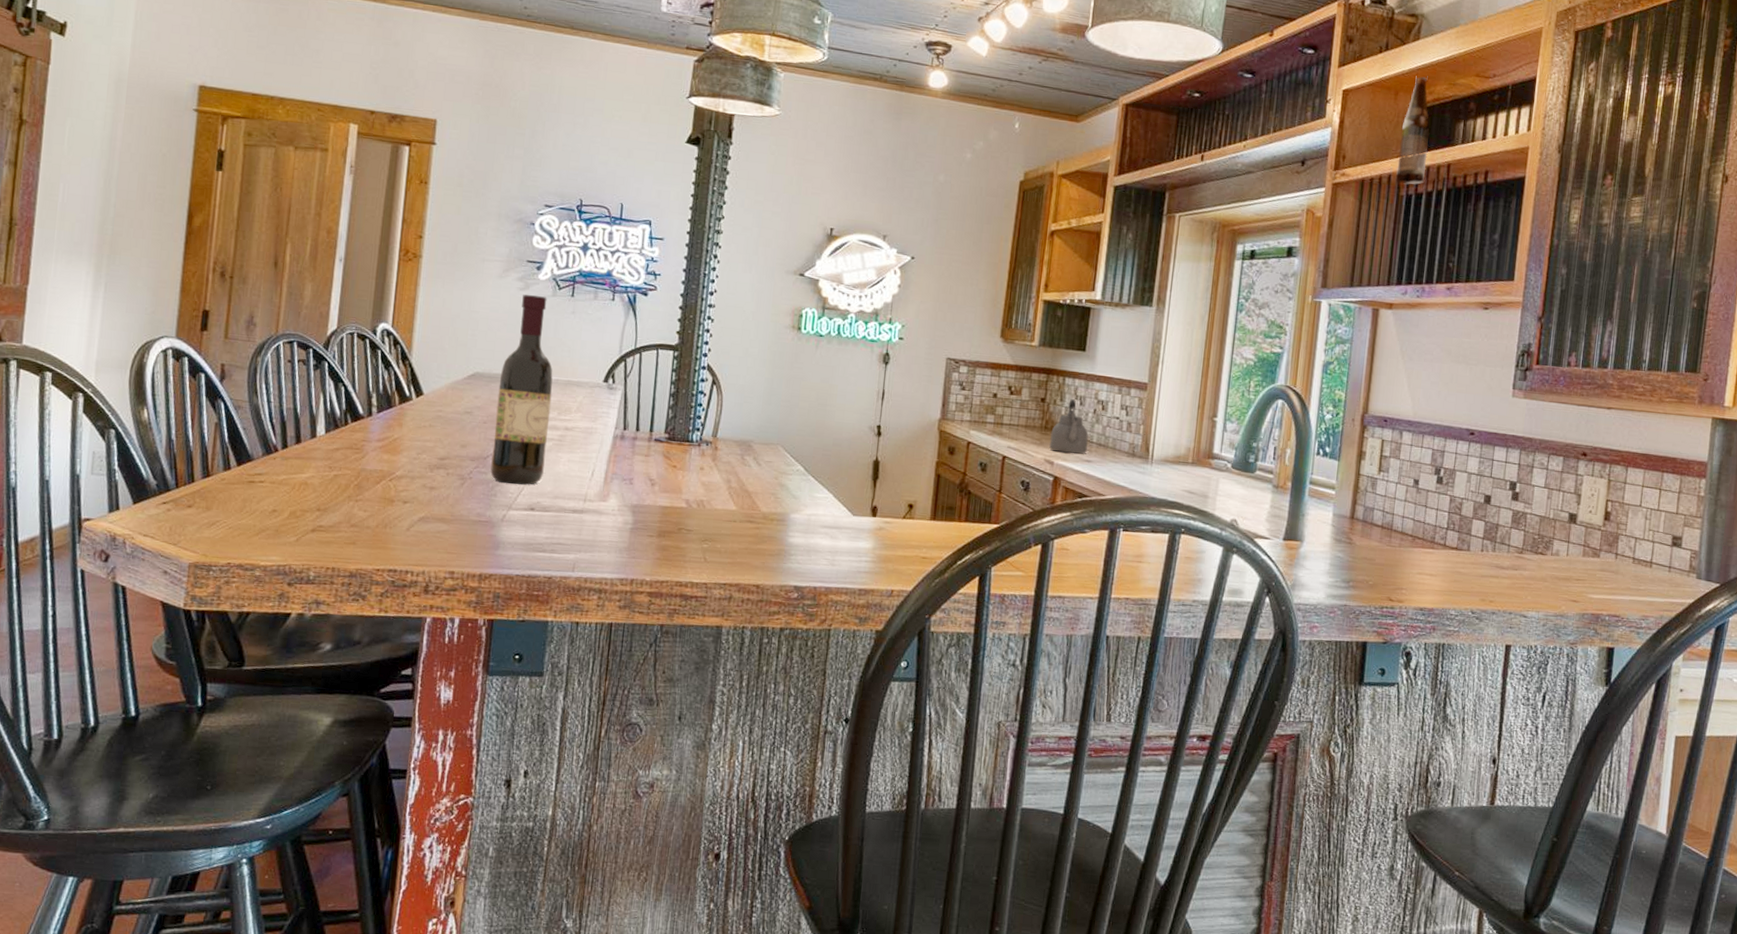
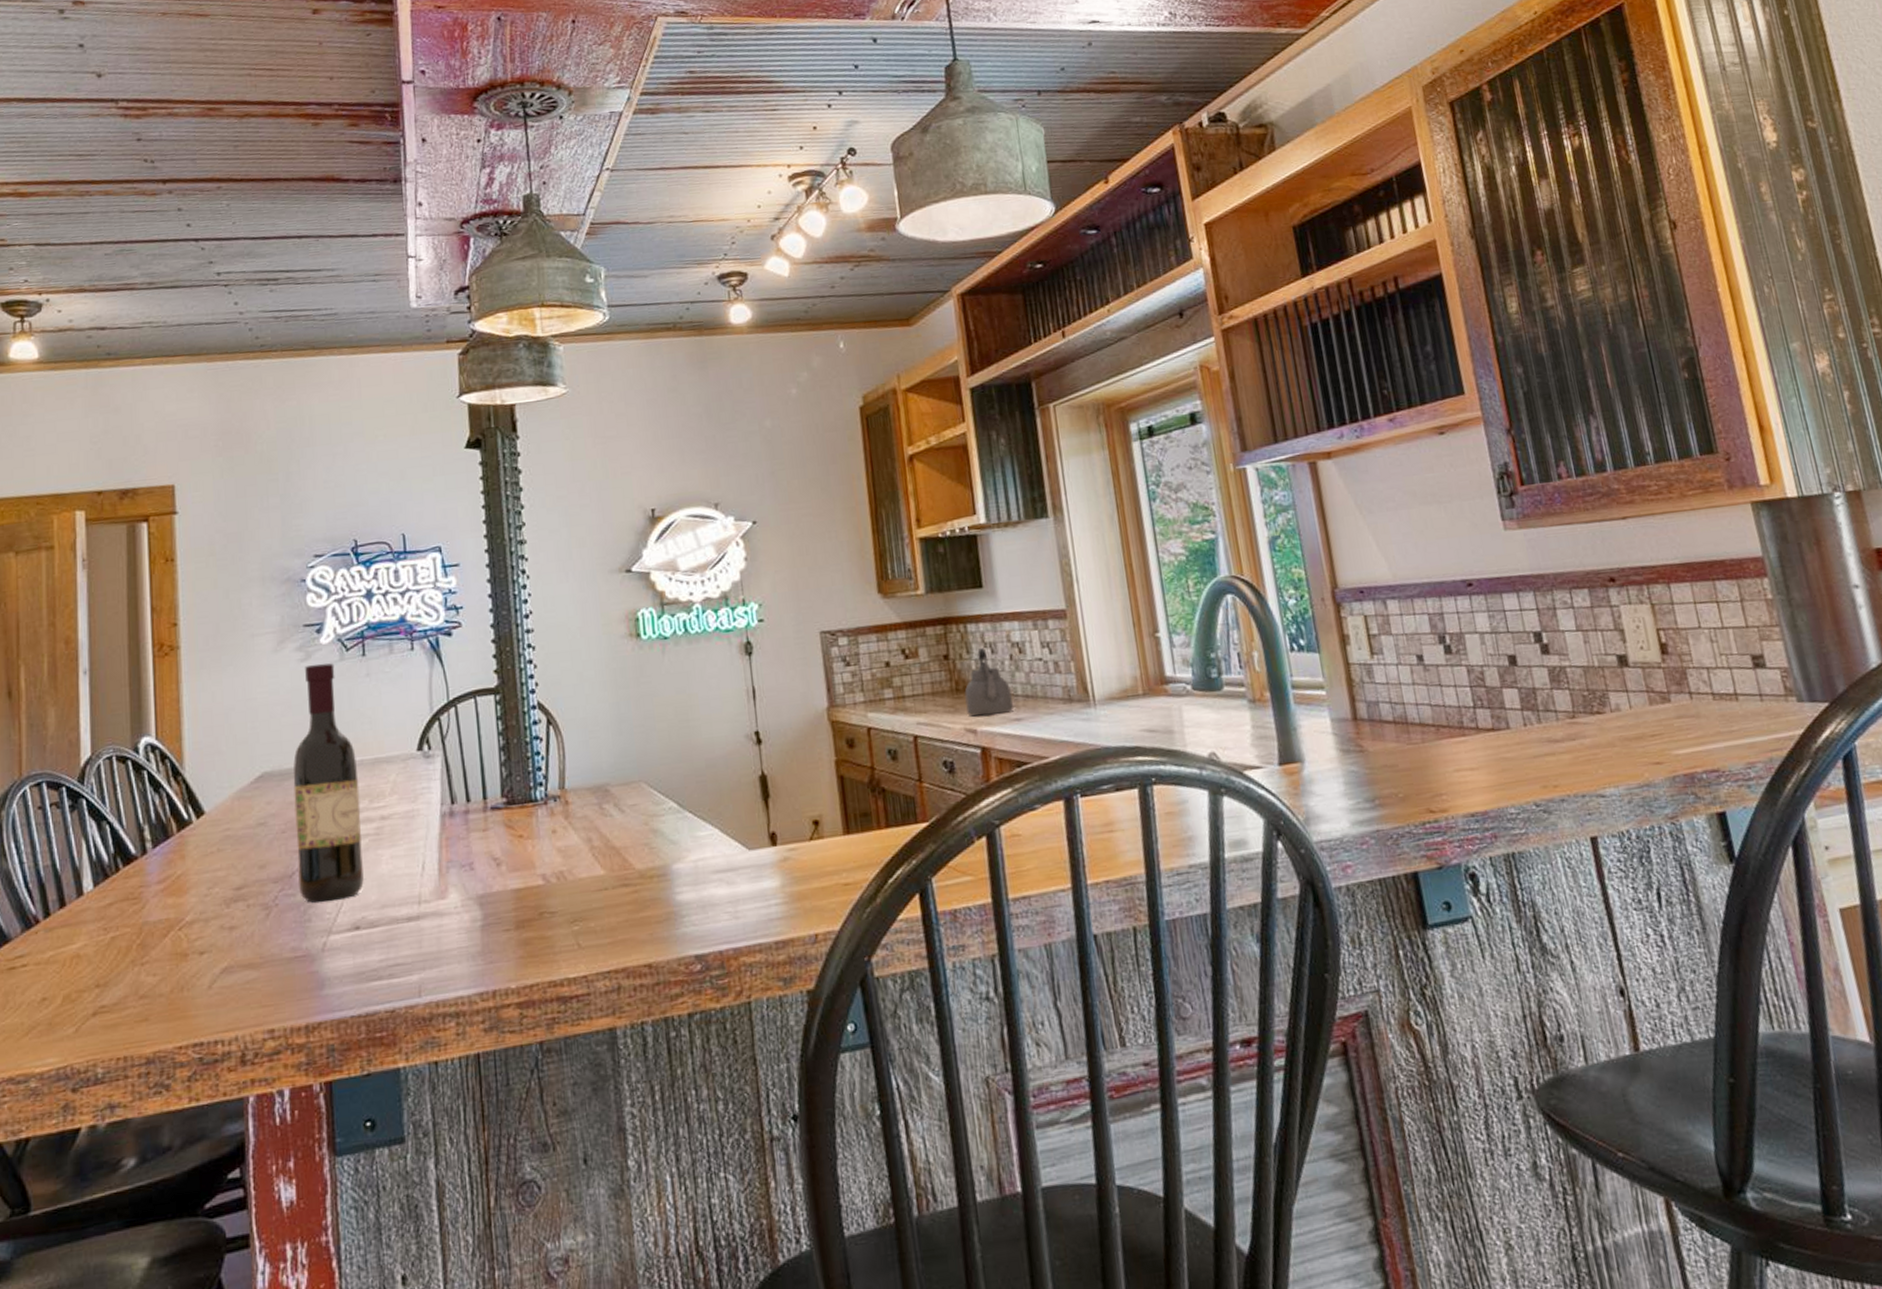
wine bottle: present [1396,76,1430,185] -> none [1283,189,1326,313]

